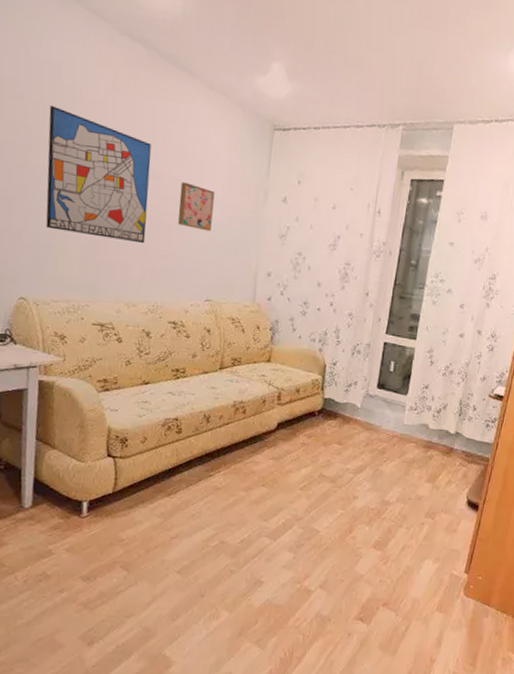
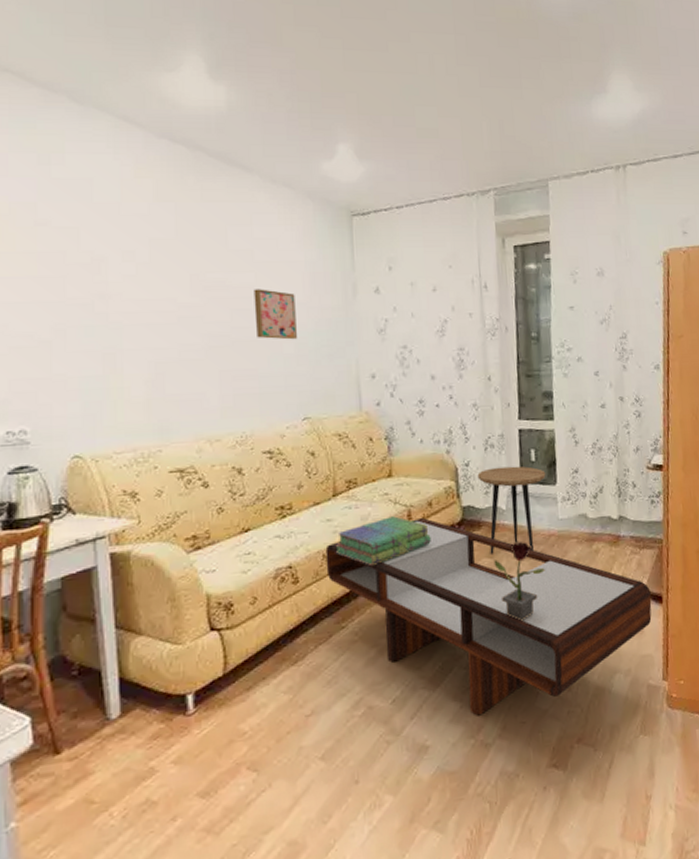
wall art: present [45,105,151,244] -> none [83,226,220,369]
coffee table: none [204,400,470,568] -> present [325,517,652,716]
stack of books: none [214,394,294,432] -> present [335,516,431,567]
side table: none [340,370,400,447] -> present [477,466,546,554]
potted flower: none [342,436,384,501] -> present [493,542,545,621]

